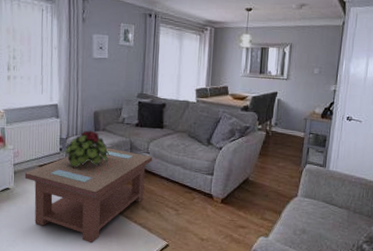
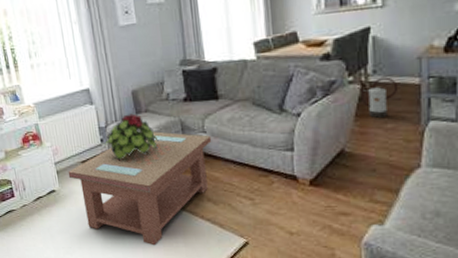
watering can: none [263,129,290,158] -> present [357,77,399,118]

